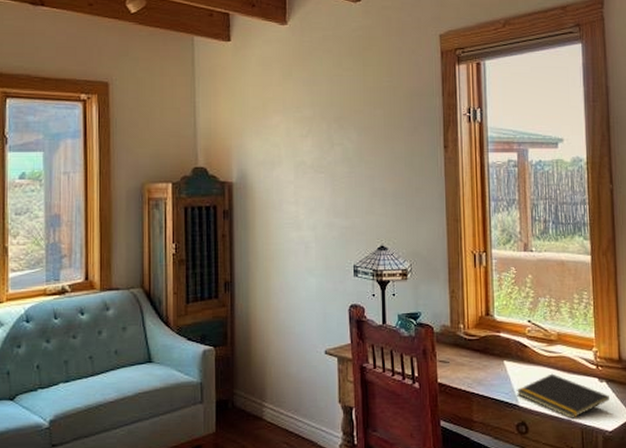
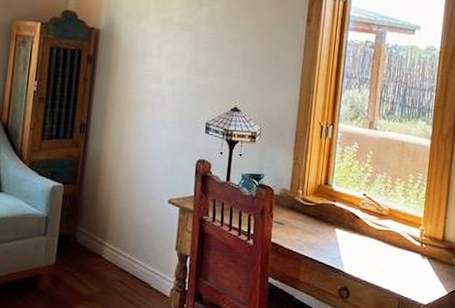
notepad: present [517,373,609,419] -> none [344,245,429,289]

